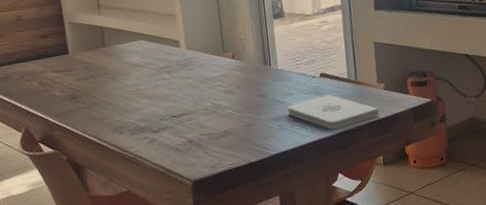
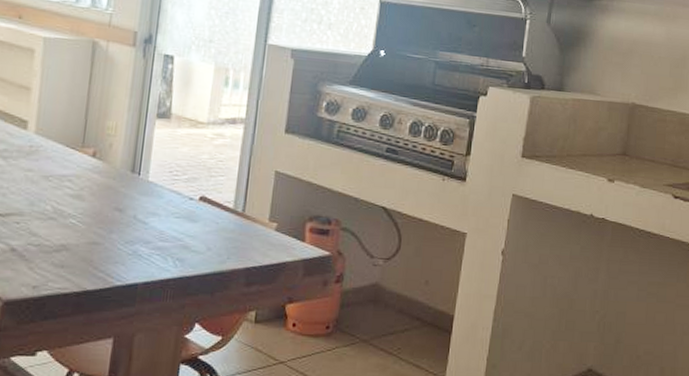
notepad: present [287,95,379,130] -> none [148,224,263,269]

